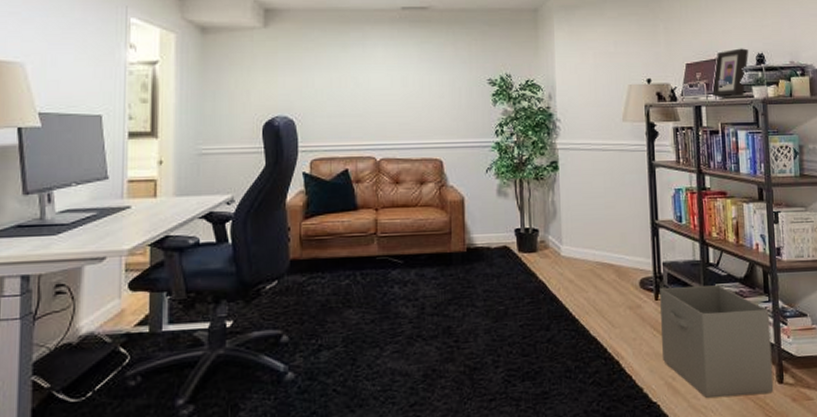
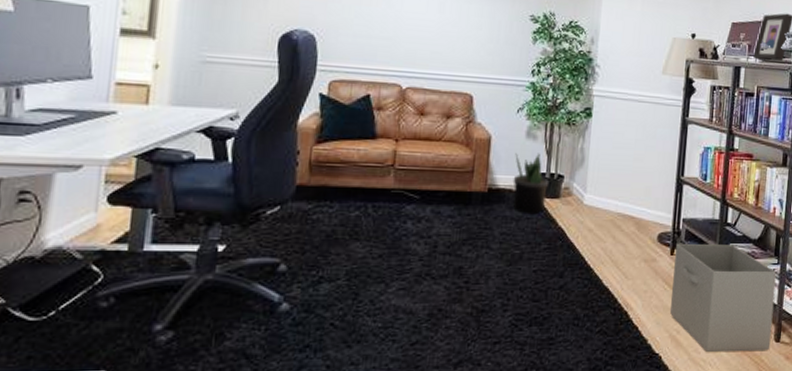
planter: none [489,209,524,269] -> present [512,153,548,213]

